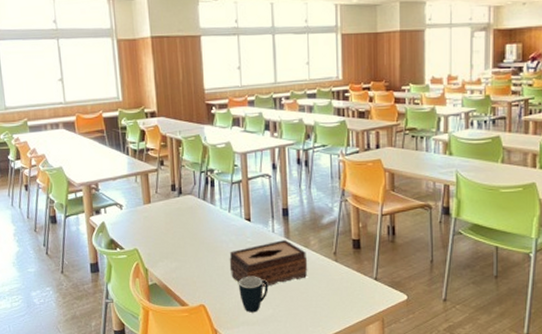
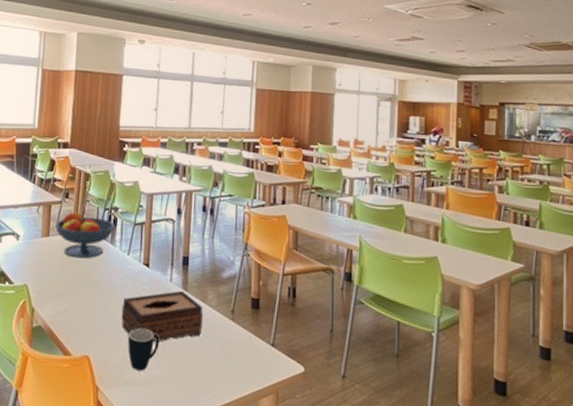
fruit bowl: none [155,177,213,220] -> present [55,211,116,259]

